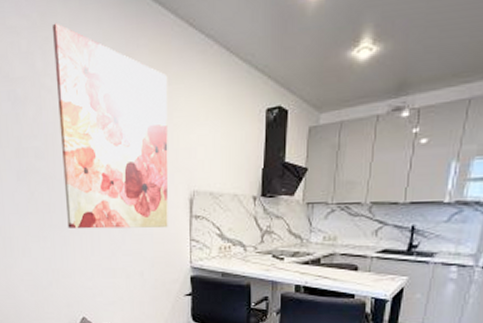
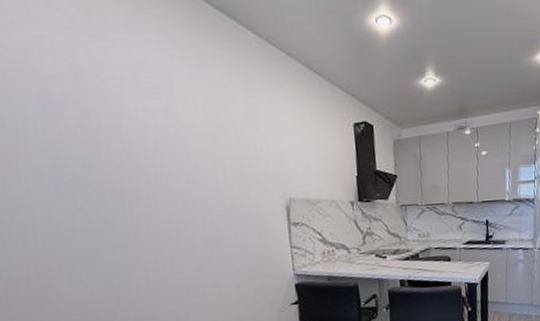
wall art: present [53,23,168,229] -> none [101,22,265,246]

